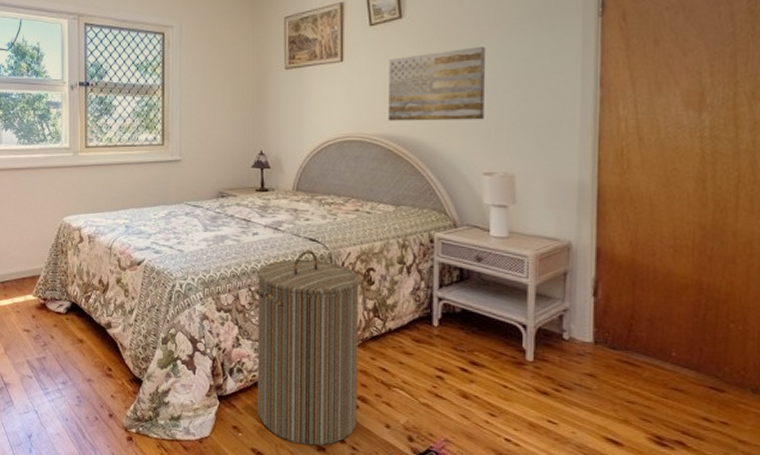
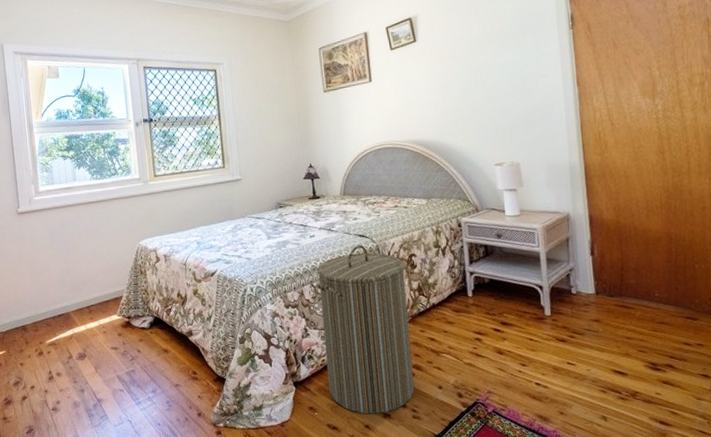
wall art: present [388,46,485,121] -> none [409,59,490,129]

